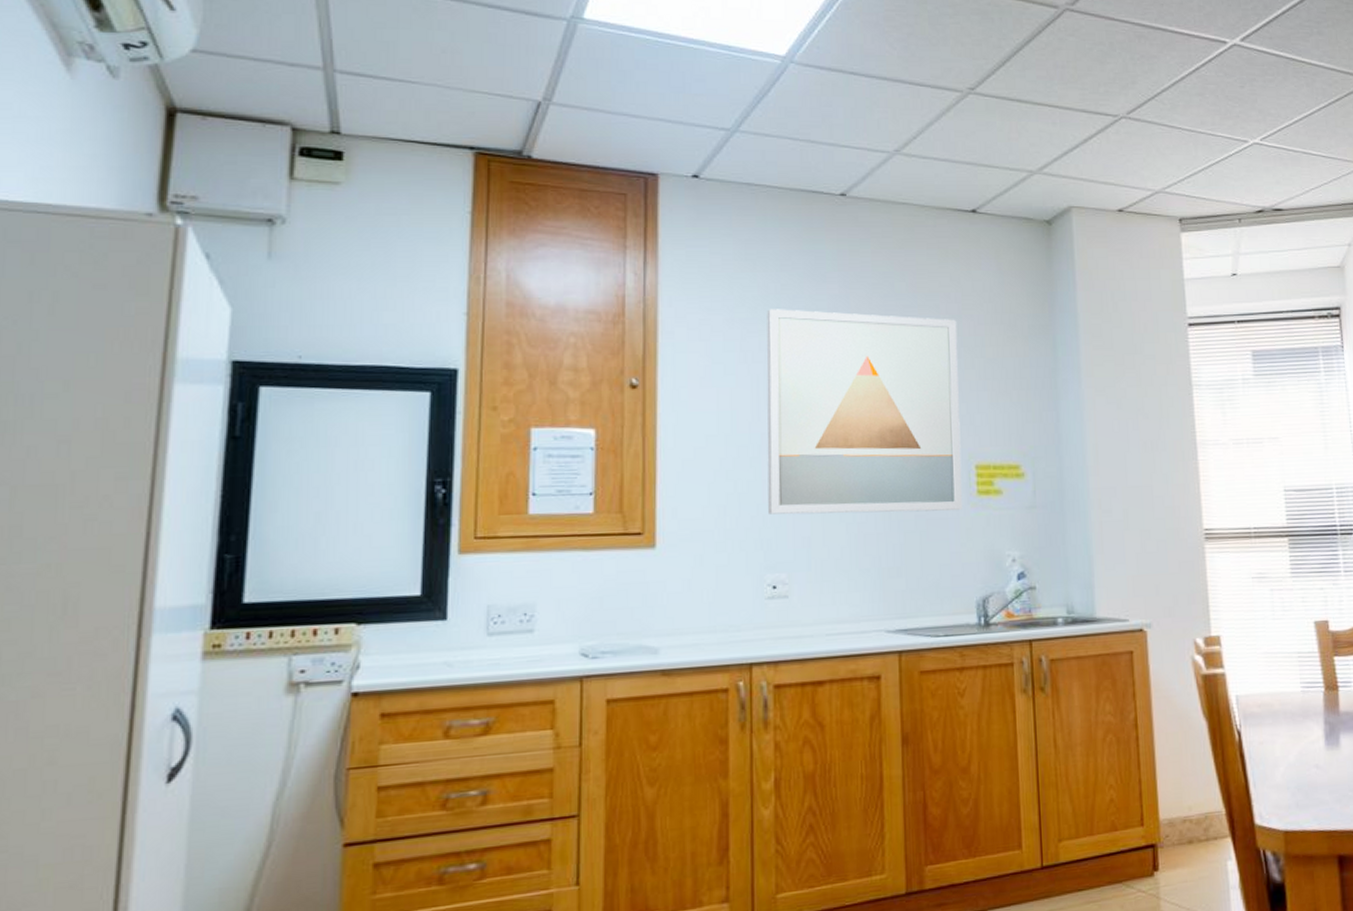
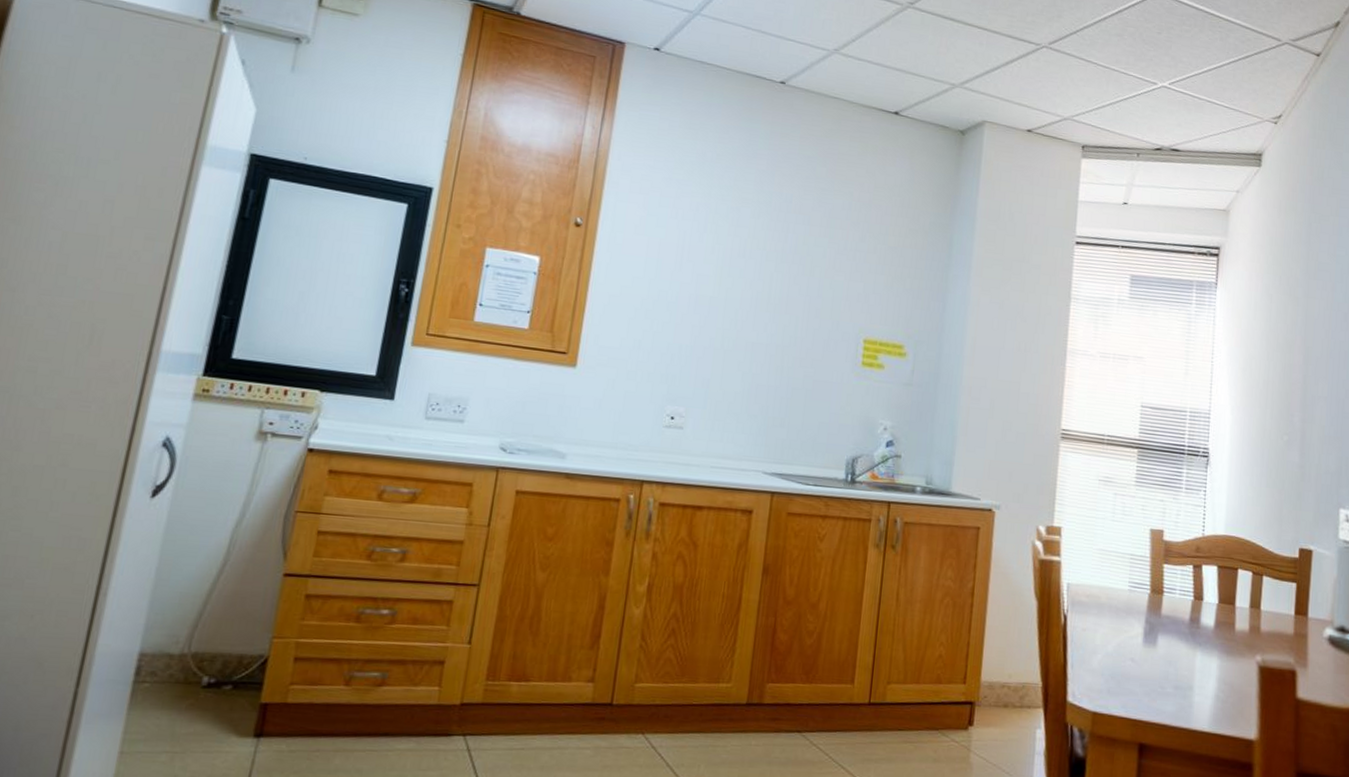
wall art: present [766,309,963,515] -> none [677,174,867,377]

